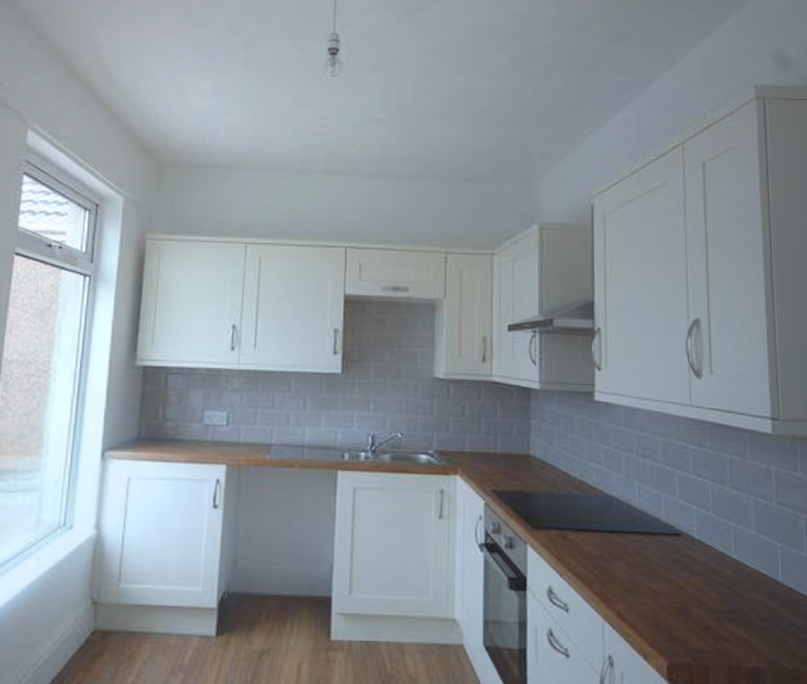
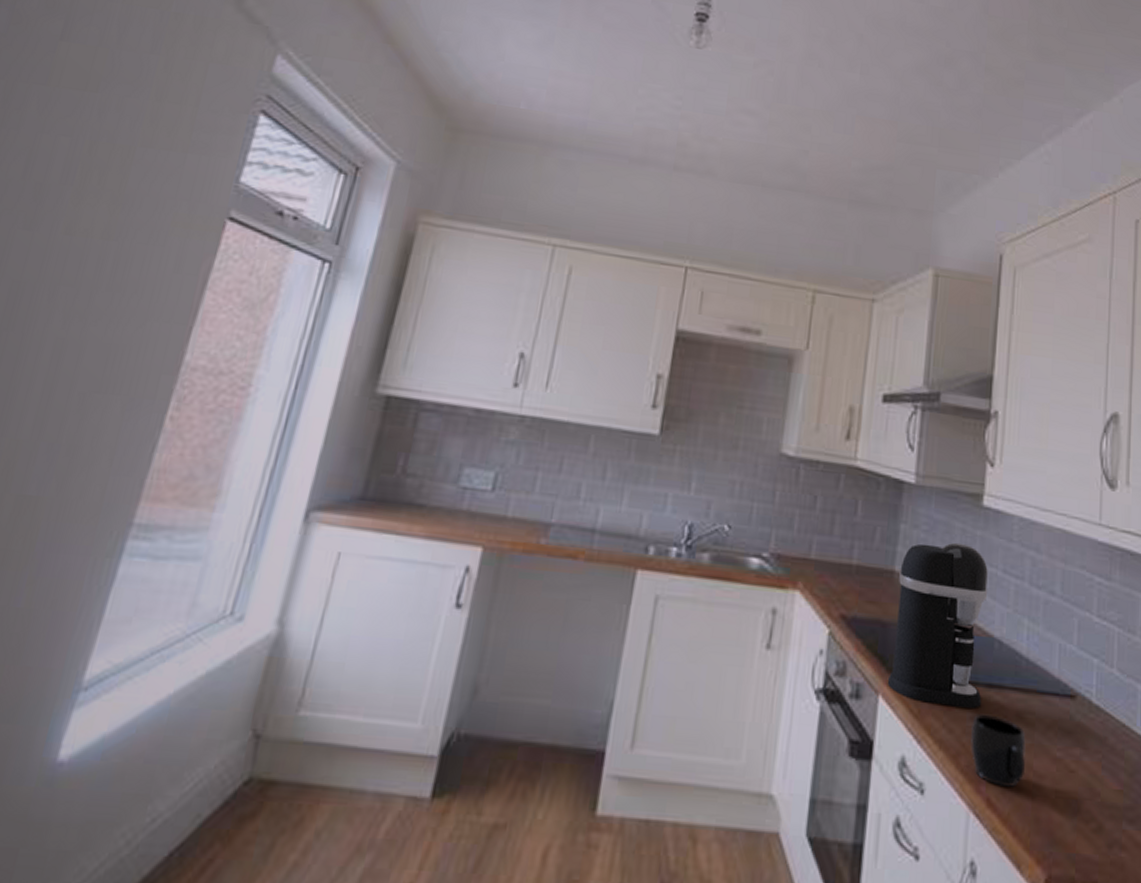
coffee maker: none [532,430,607,549] -> present [887,542,988,708]
mug: none [601,552,646,604] -> present [970,713,1026,788]

